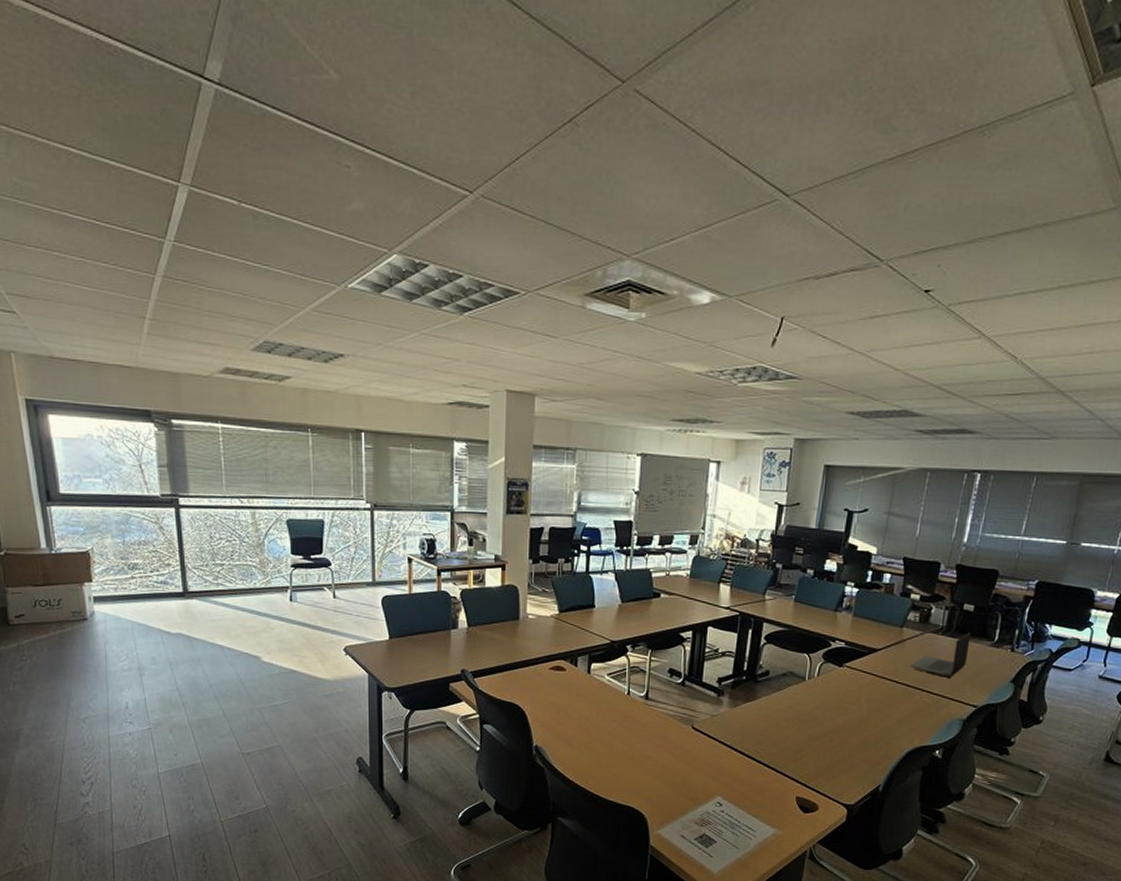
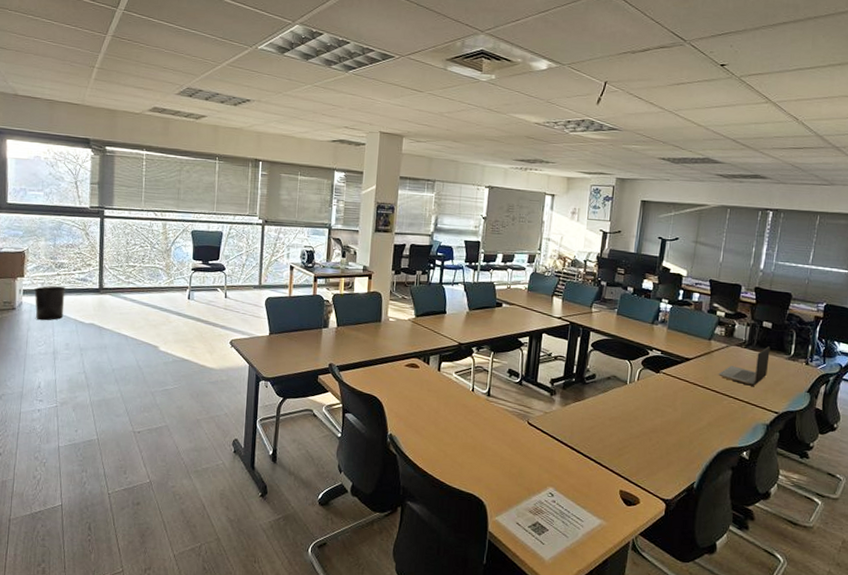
waste bin: none [106,590,145,632] -> present [34,285,66,321]

